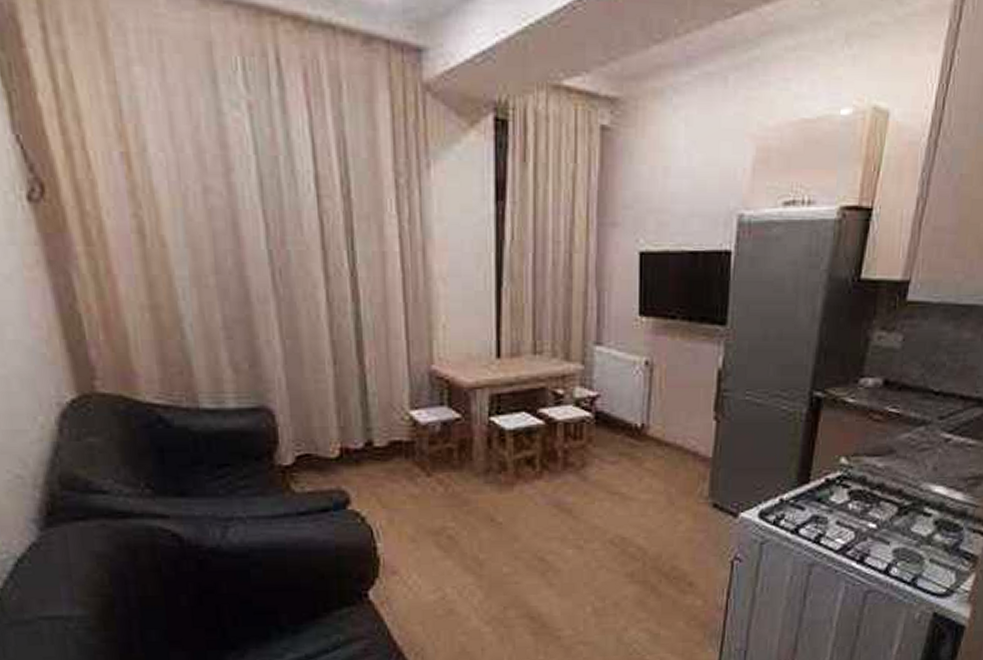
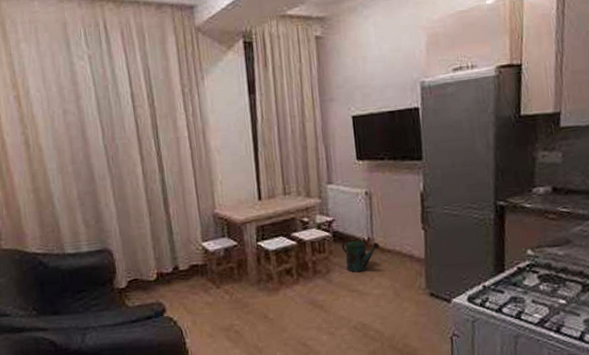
watering can: none [606,425,656,470] -> present [342,239,380,273]

